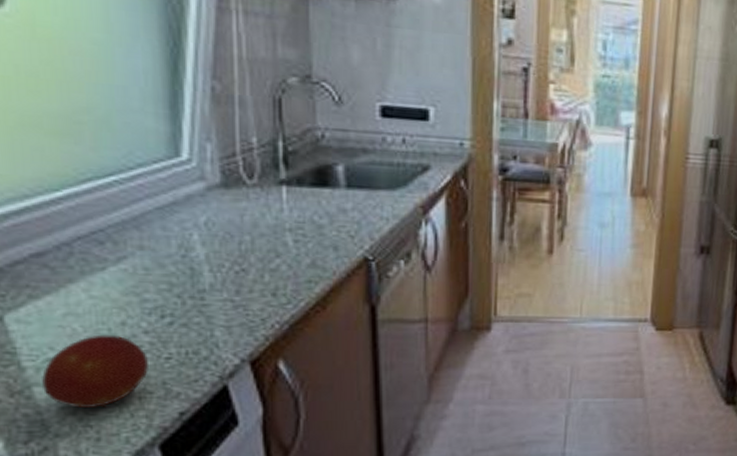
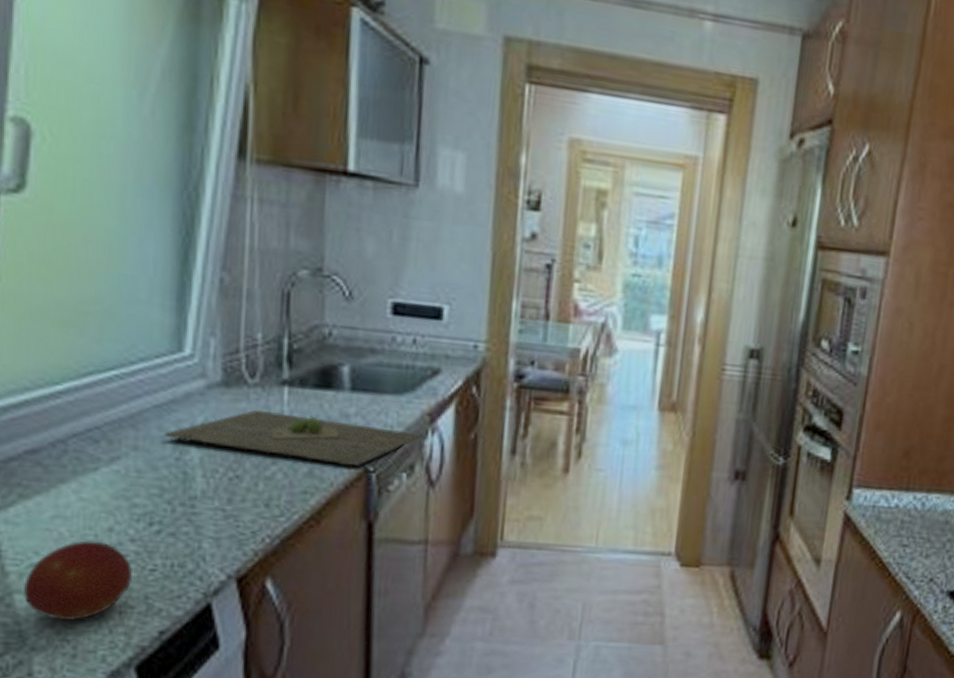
cutting board: none [167,208,416,256] -> present [163,409,422,467]

